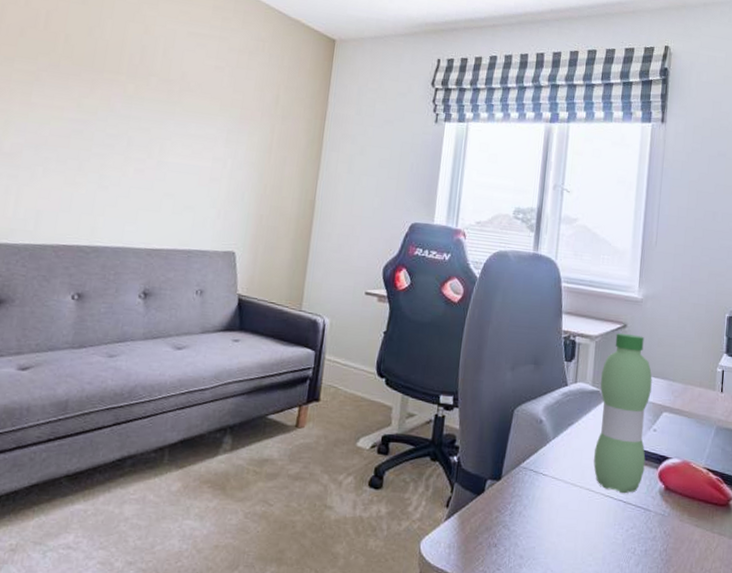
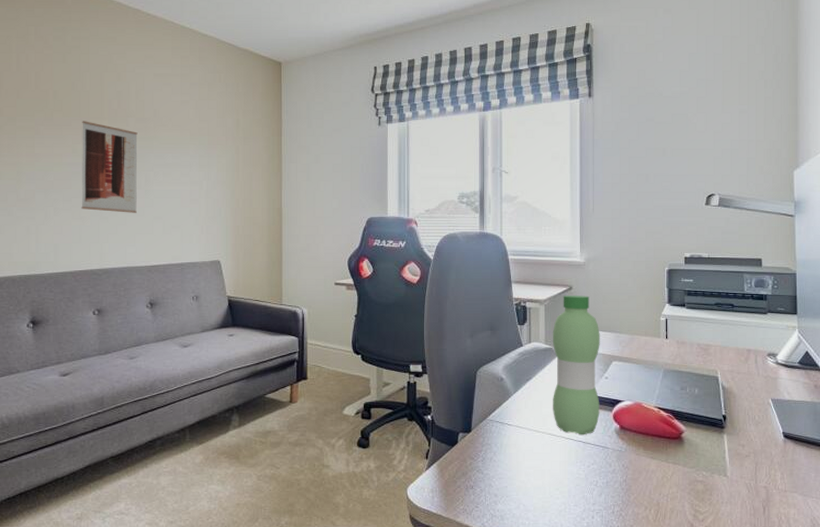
wall art: none [77,72,159,186] -> present [81,121,138,213]

